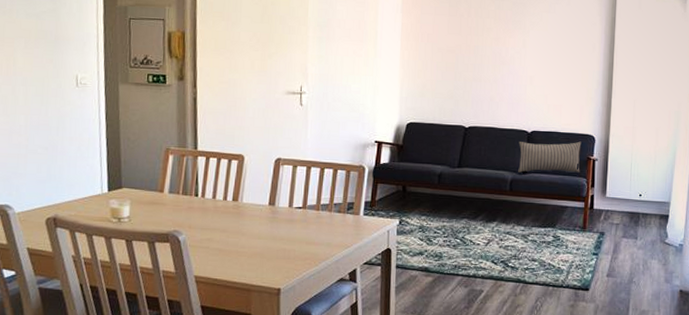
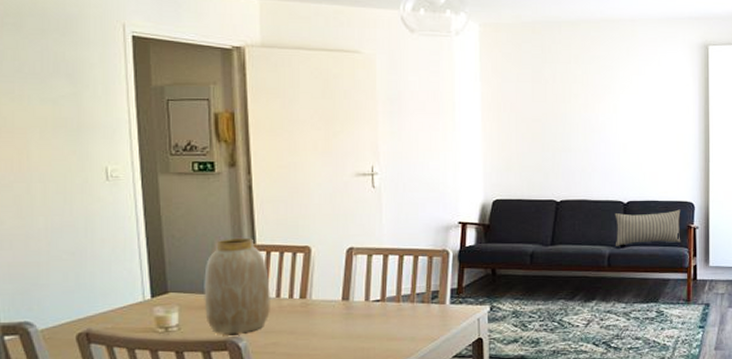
vase: none [151,144,208,229] -> present [204,238,270,334]

